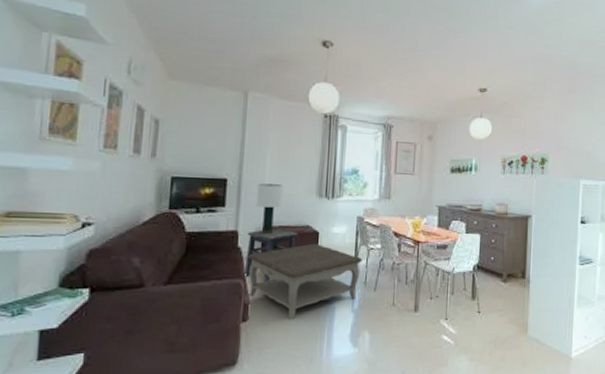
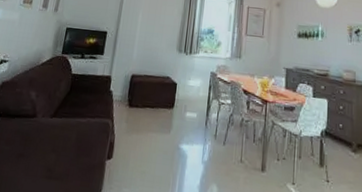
side table: present [243,228,298,282] -> none [112,77,159,125]
coffee table: present [247,243,362,320] -> none [115,93,214,164]
lamp: present [255,183,284,234] -> none [127,37,151,81]

